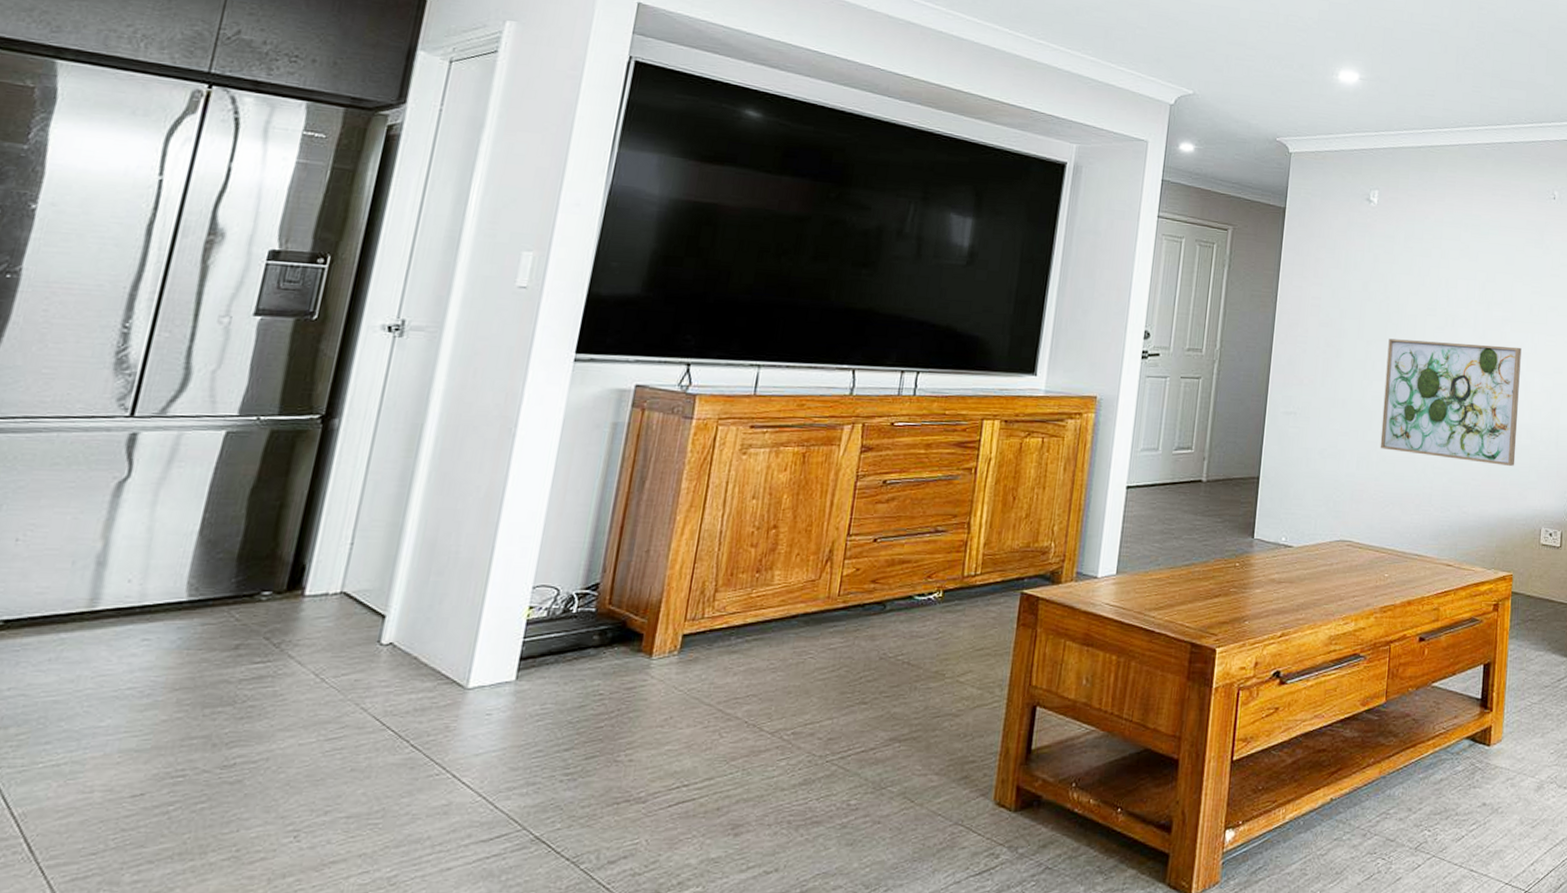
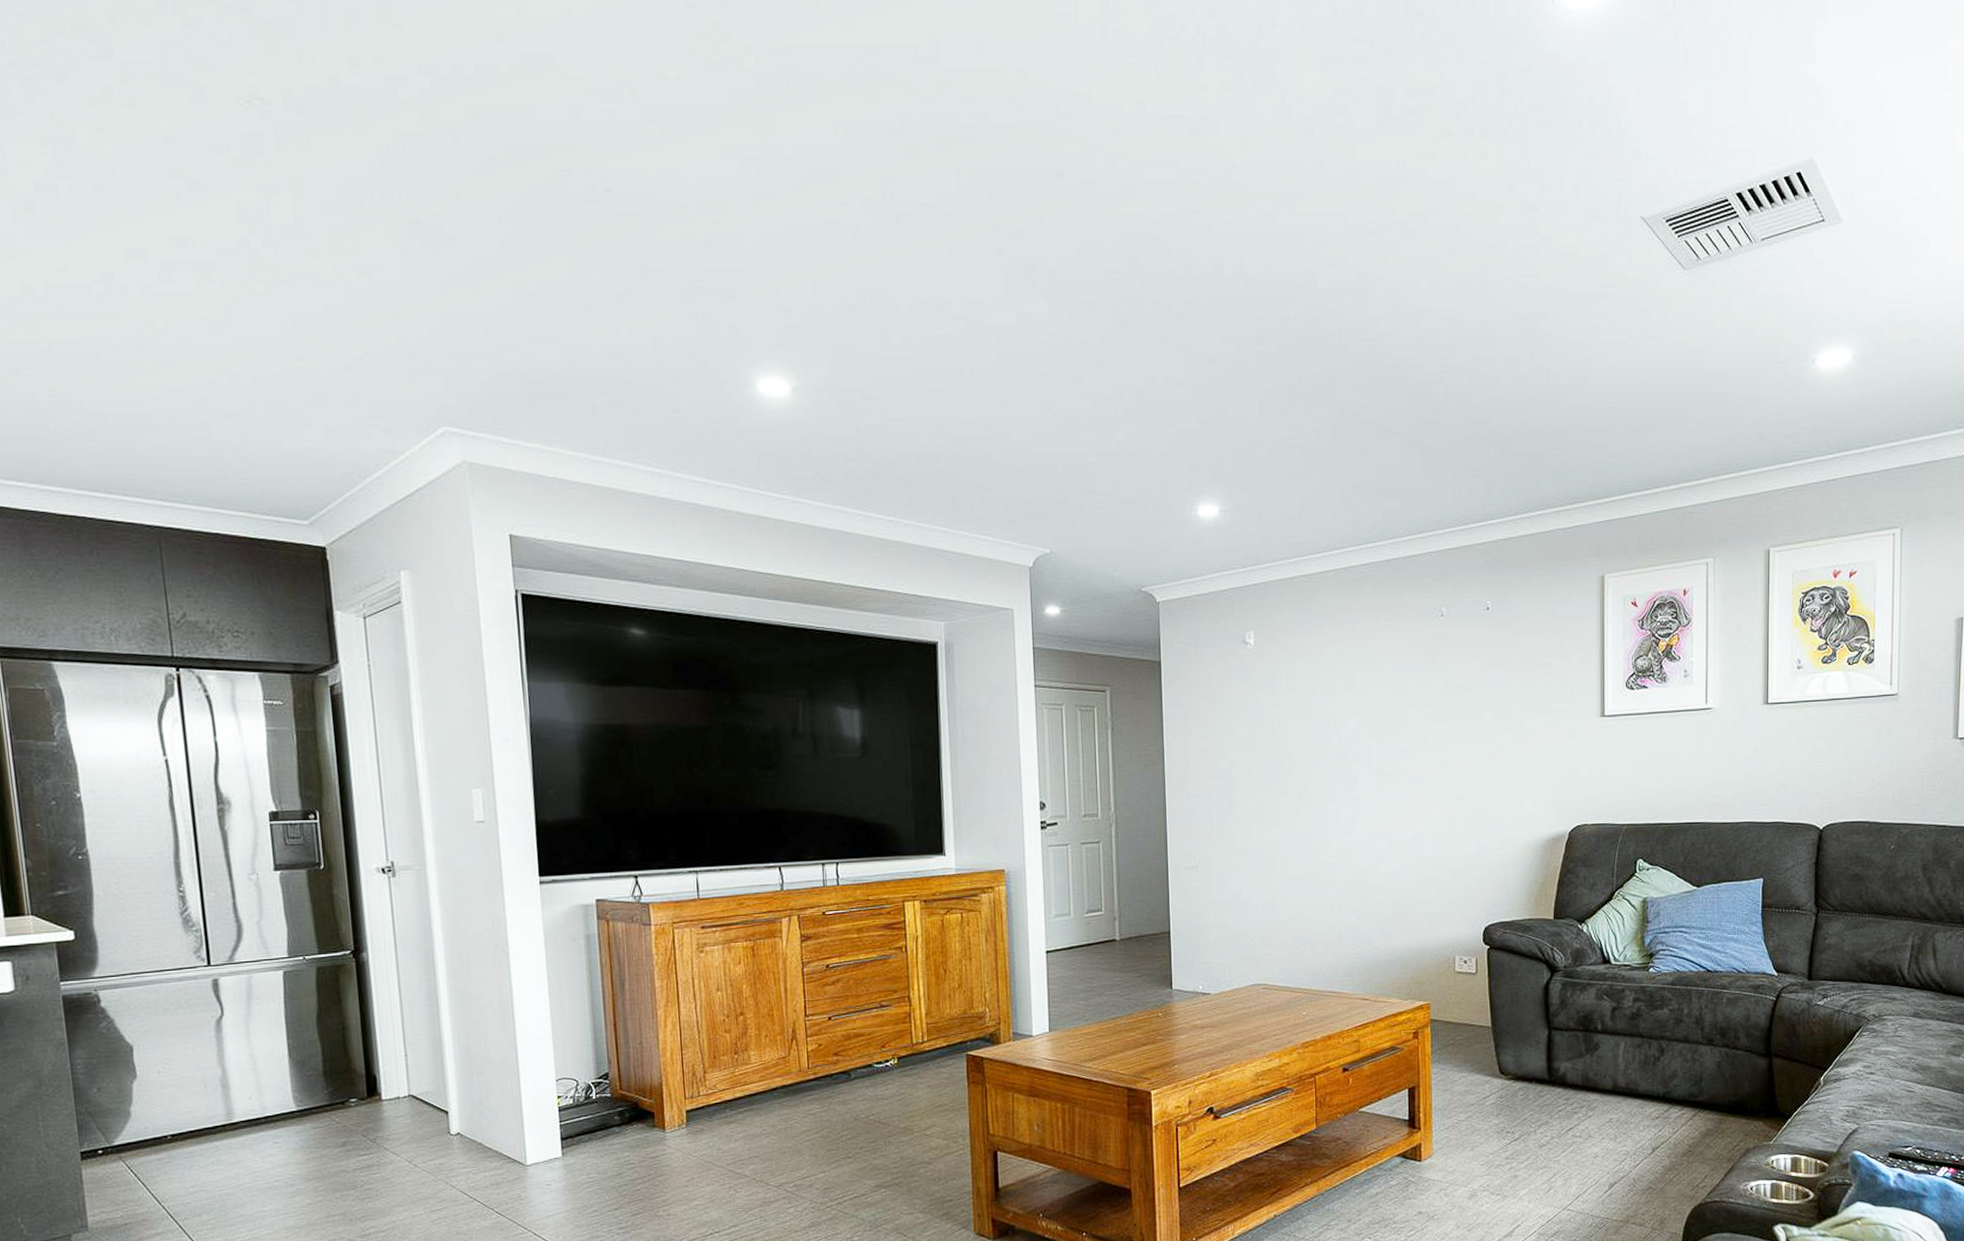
wall art: present [1380,338,1522,466] -> none [1281,778,1423,899]

